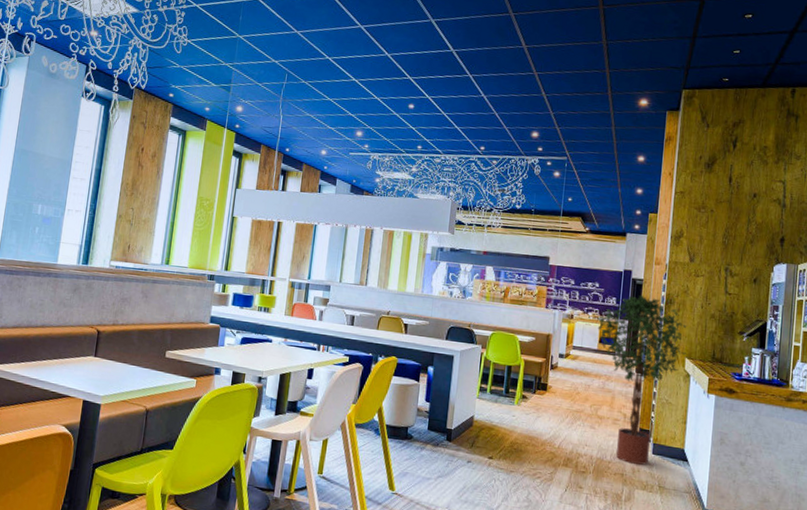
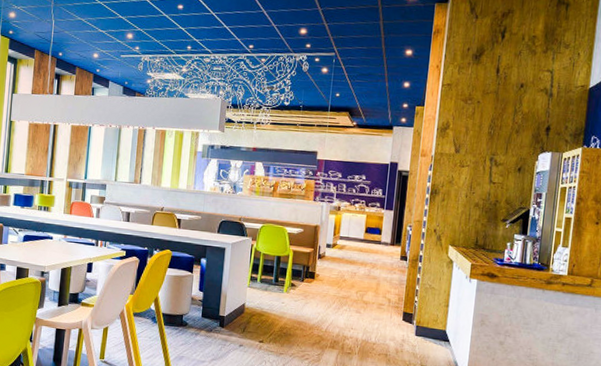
potted tree: present [597,294,686,465] -> none [363,185,450,346]

